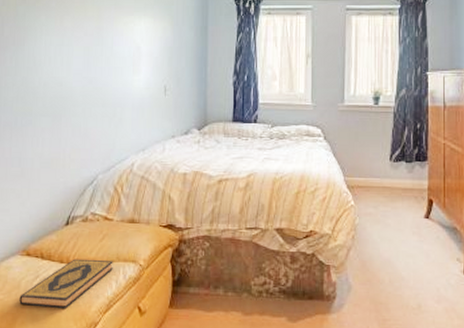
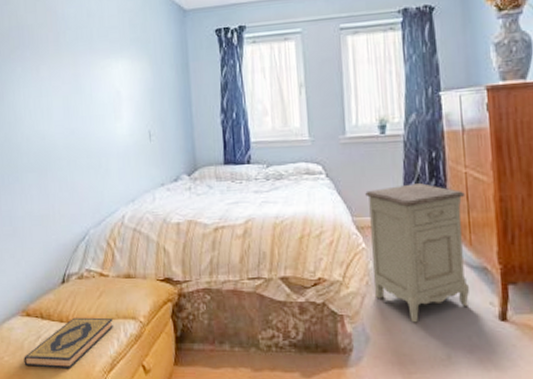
nightstand: none [357,150,442,275] -> present [365,183,470,323]

